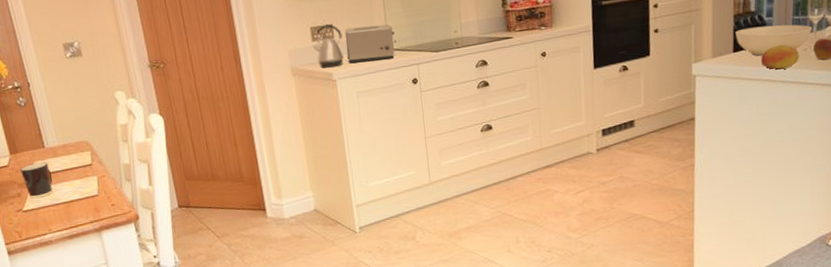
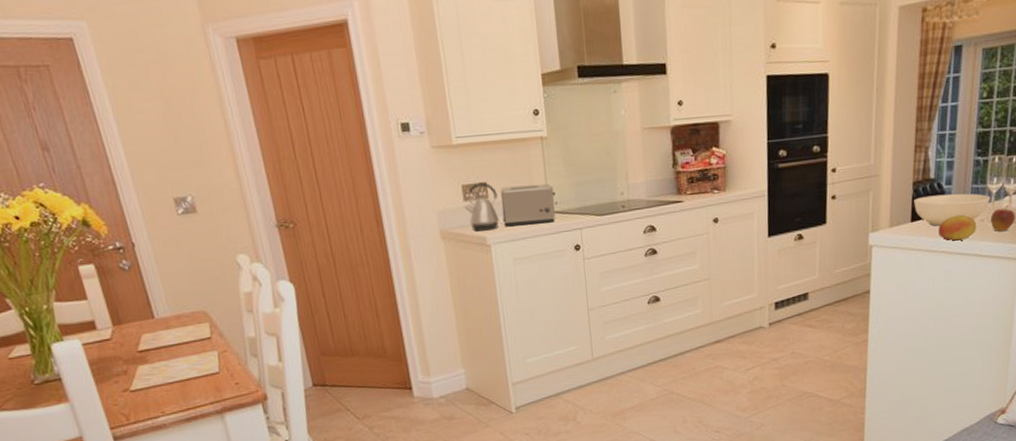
mug: present [19,162,53,198] -> none [125,335,165,376]

